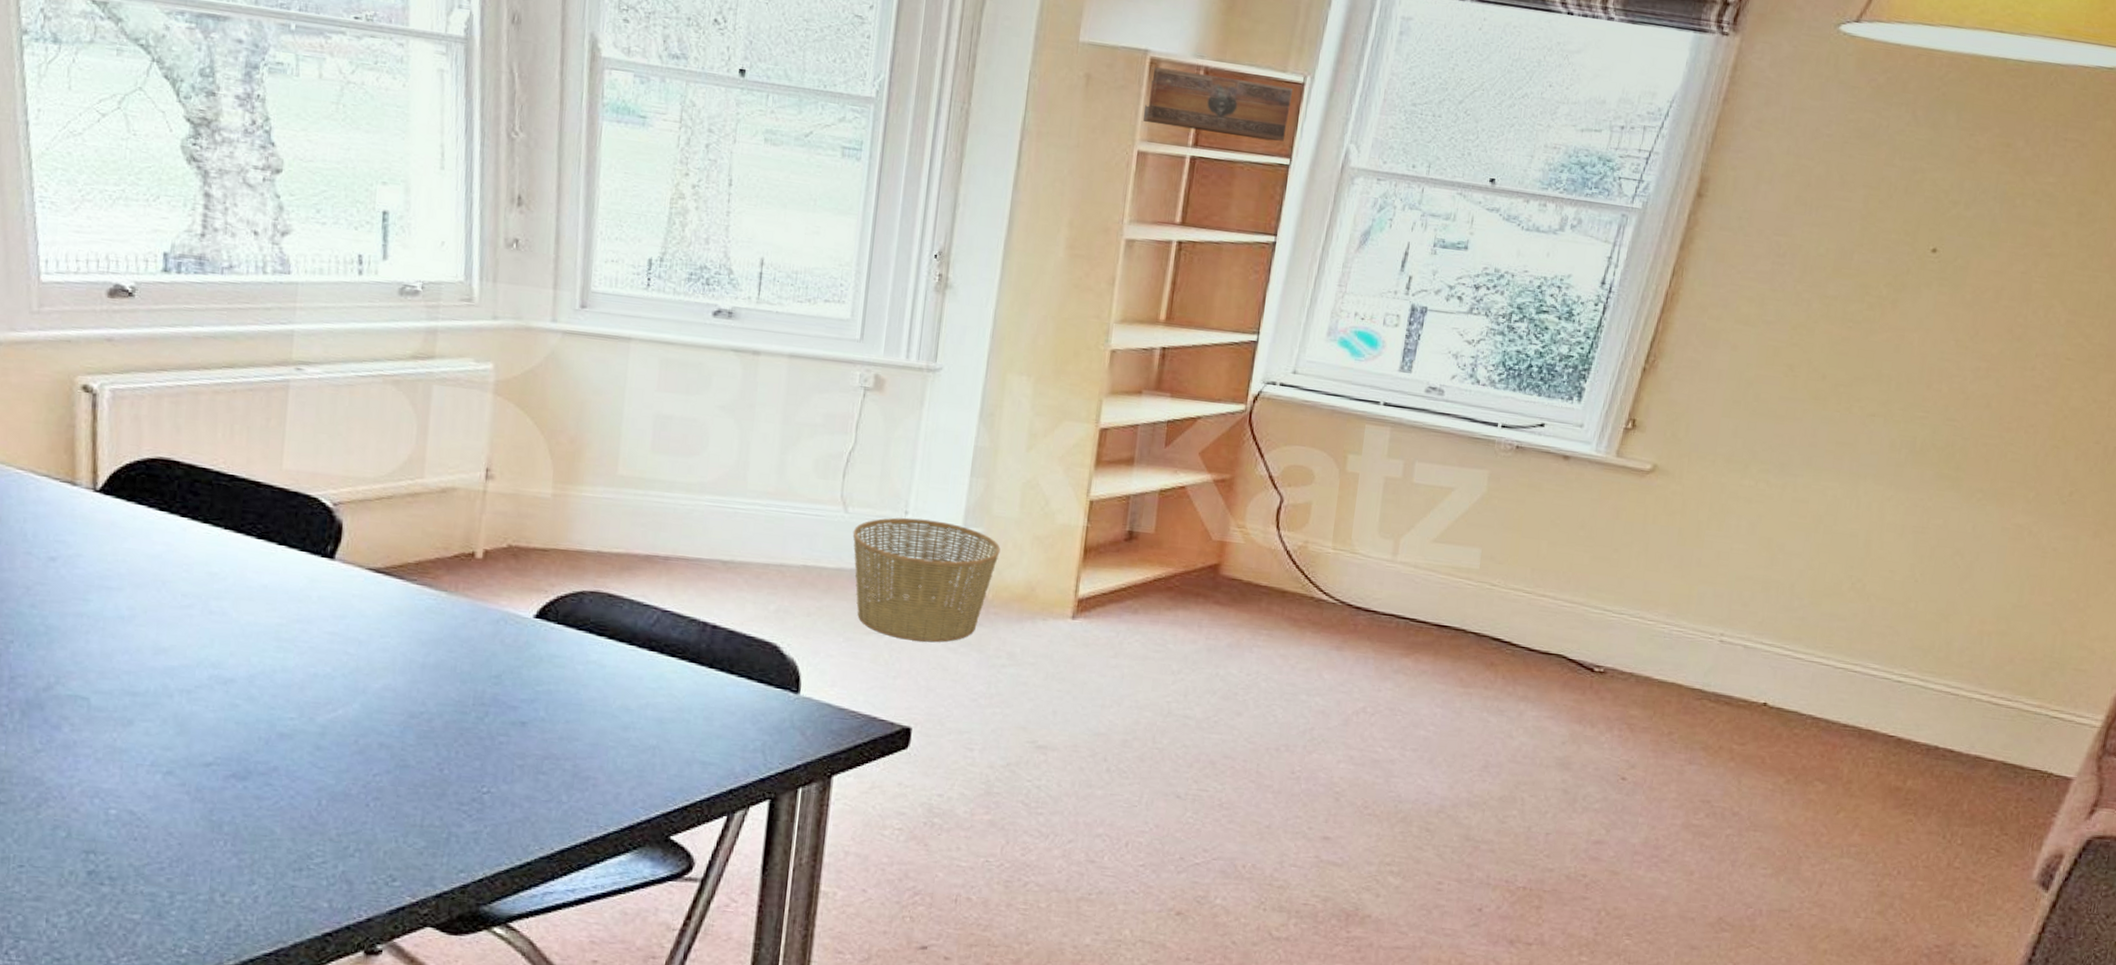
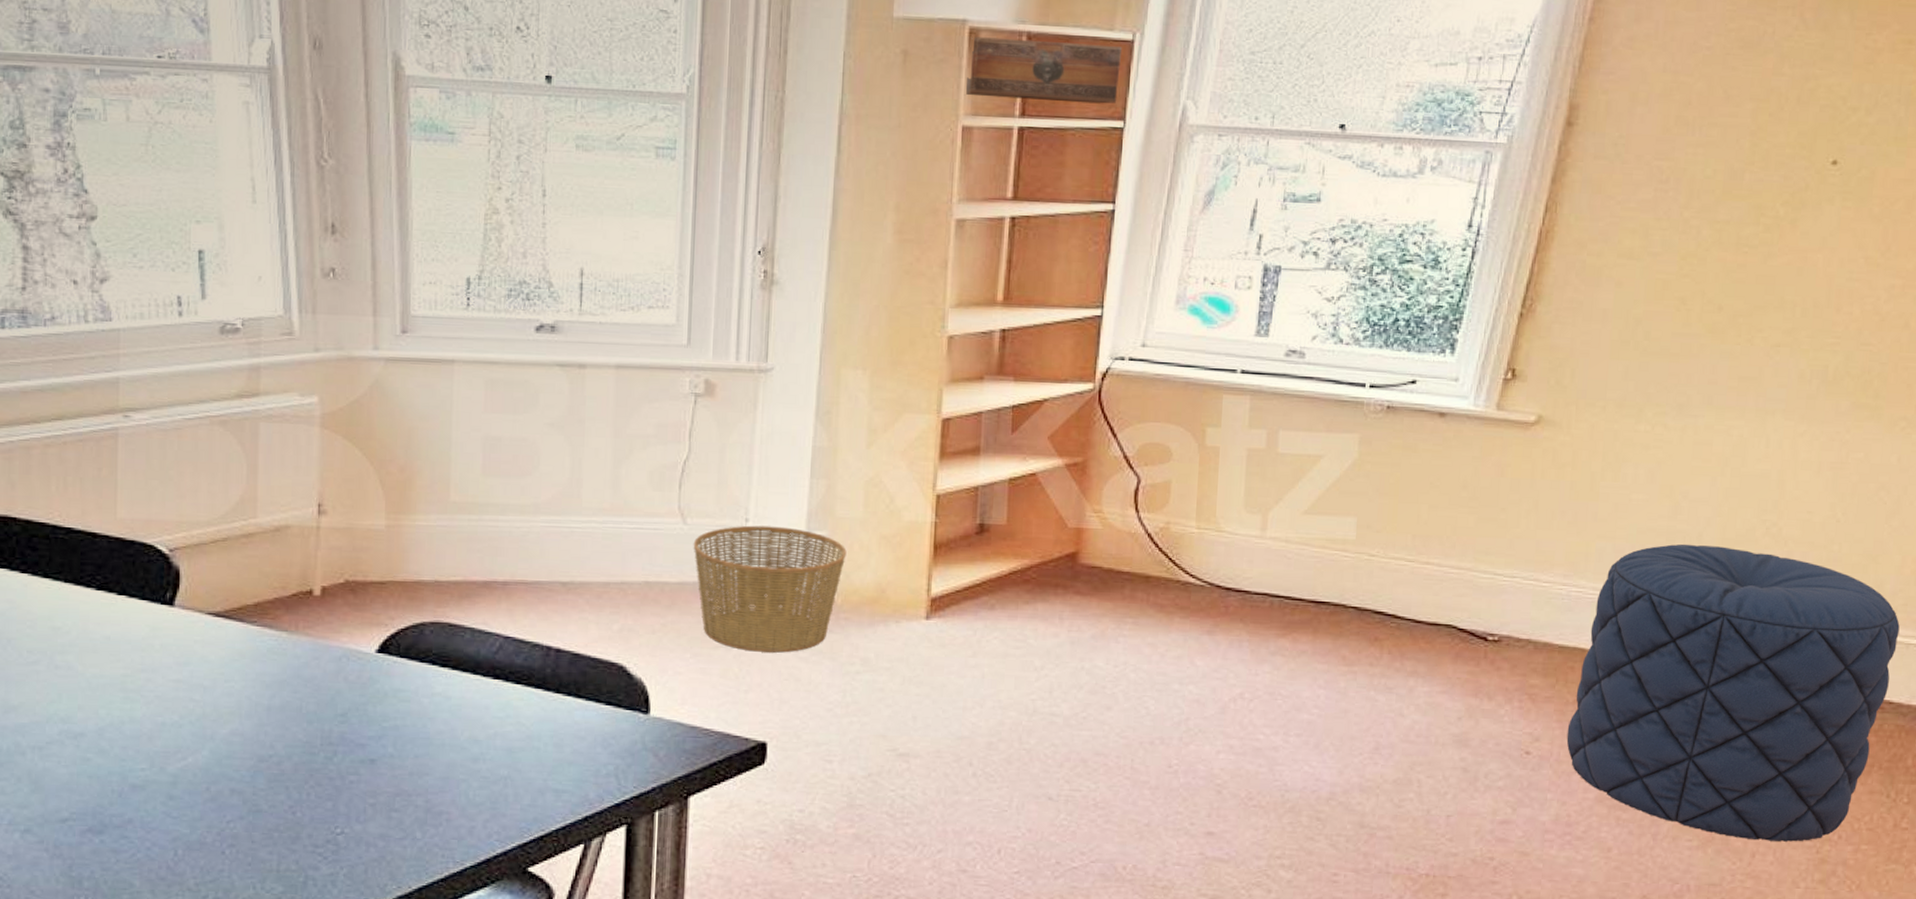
pouf: none [1659,592,1965,875] -> present [1566,544,1900,842]

